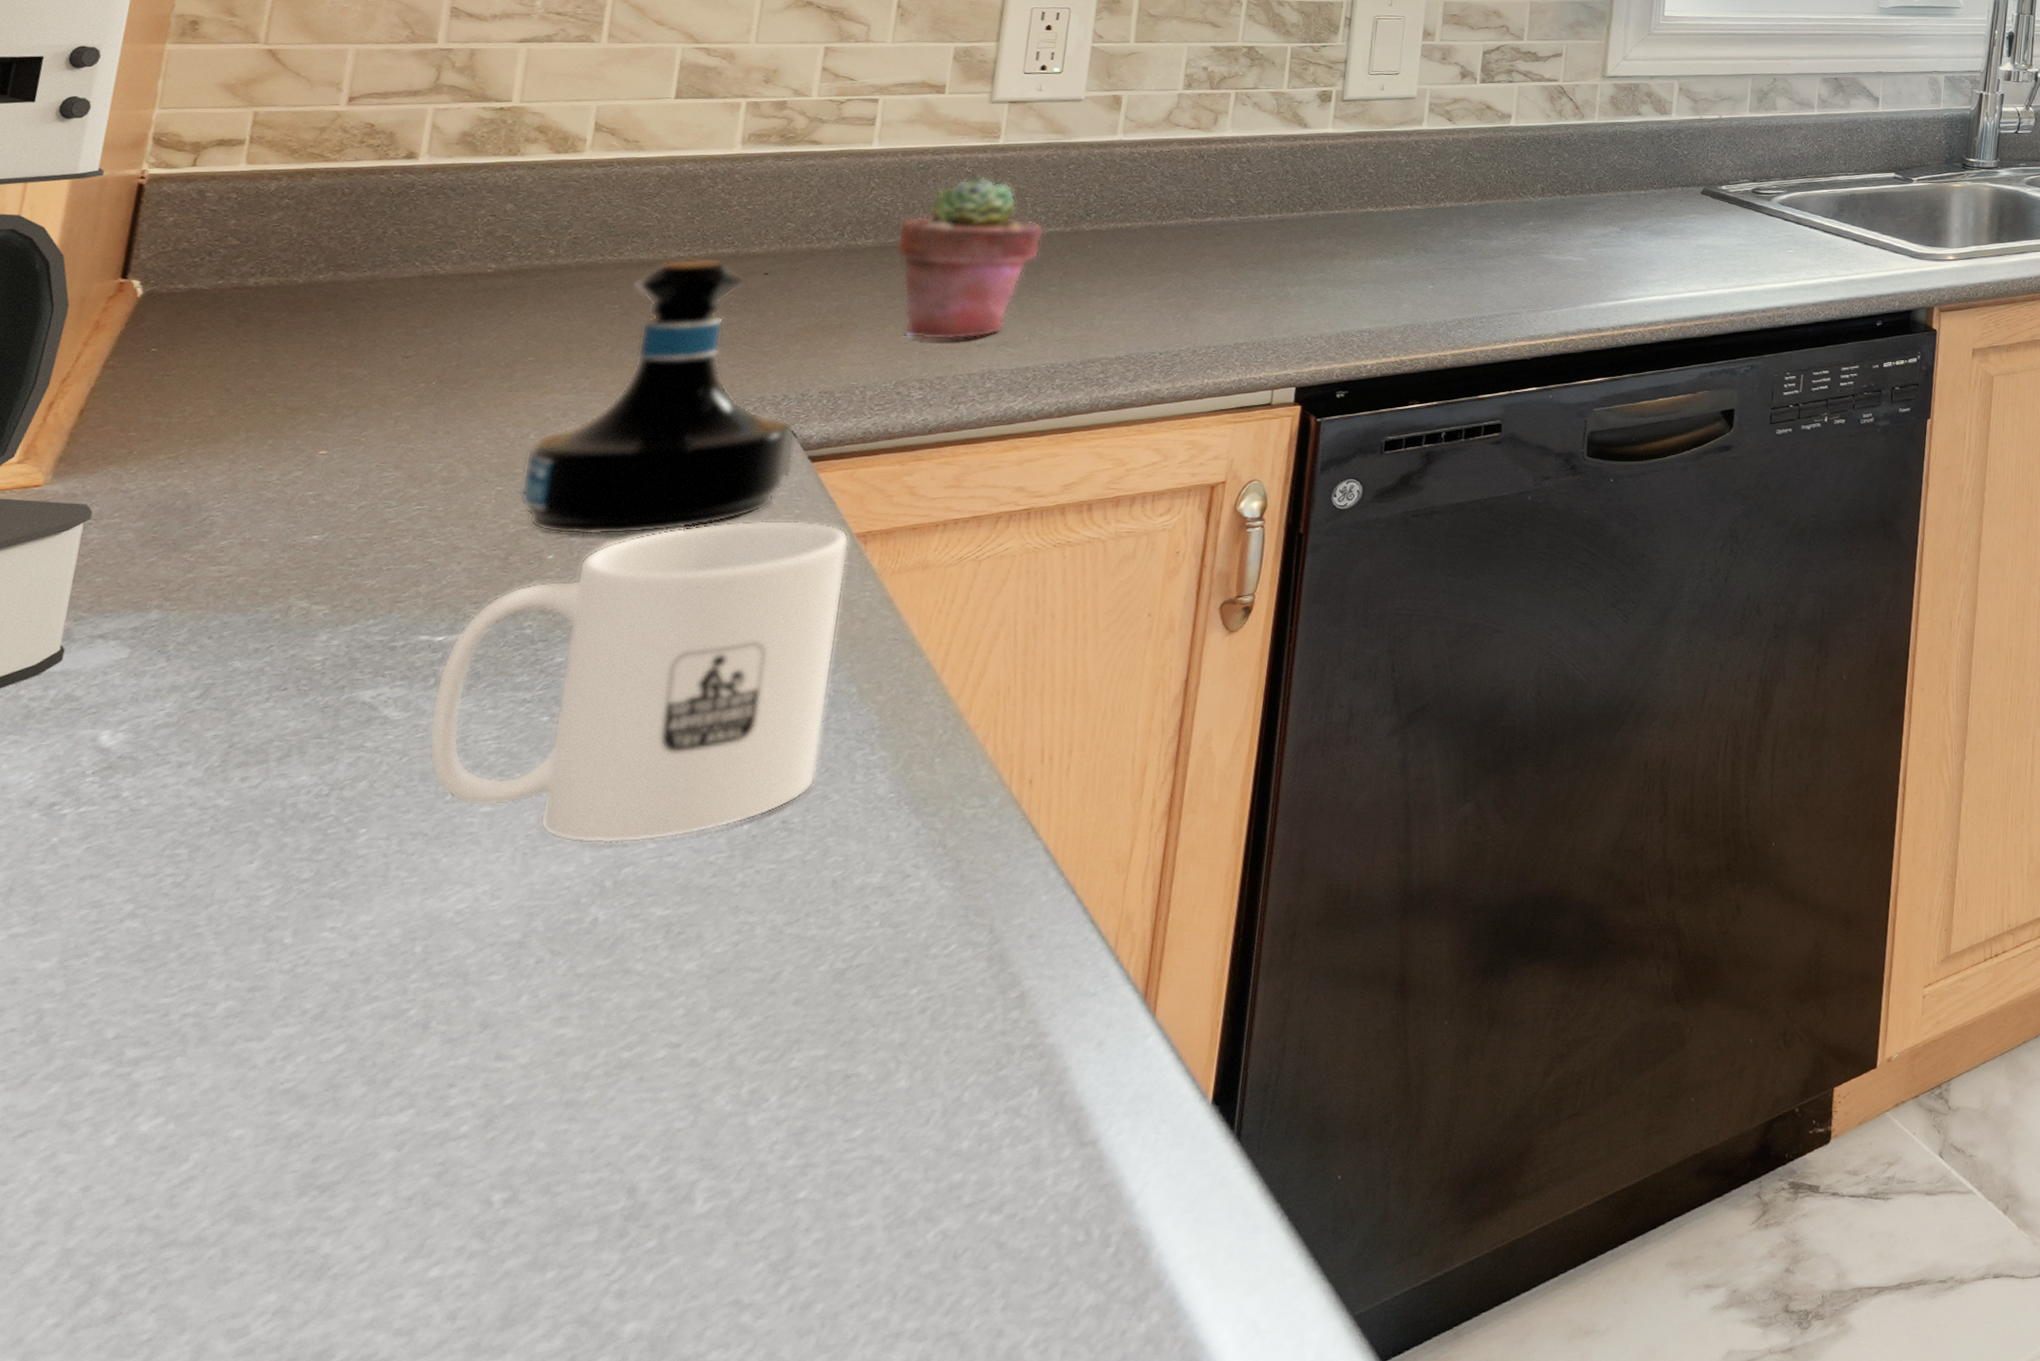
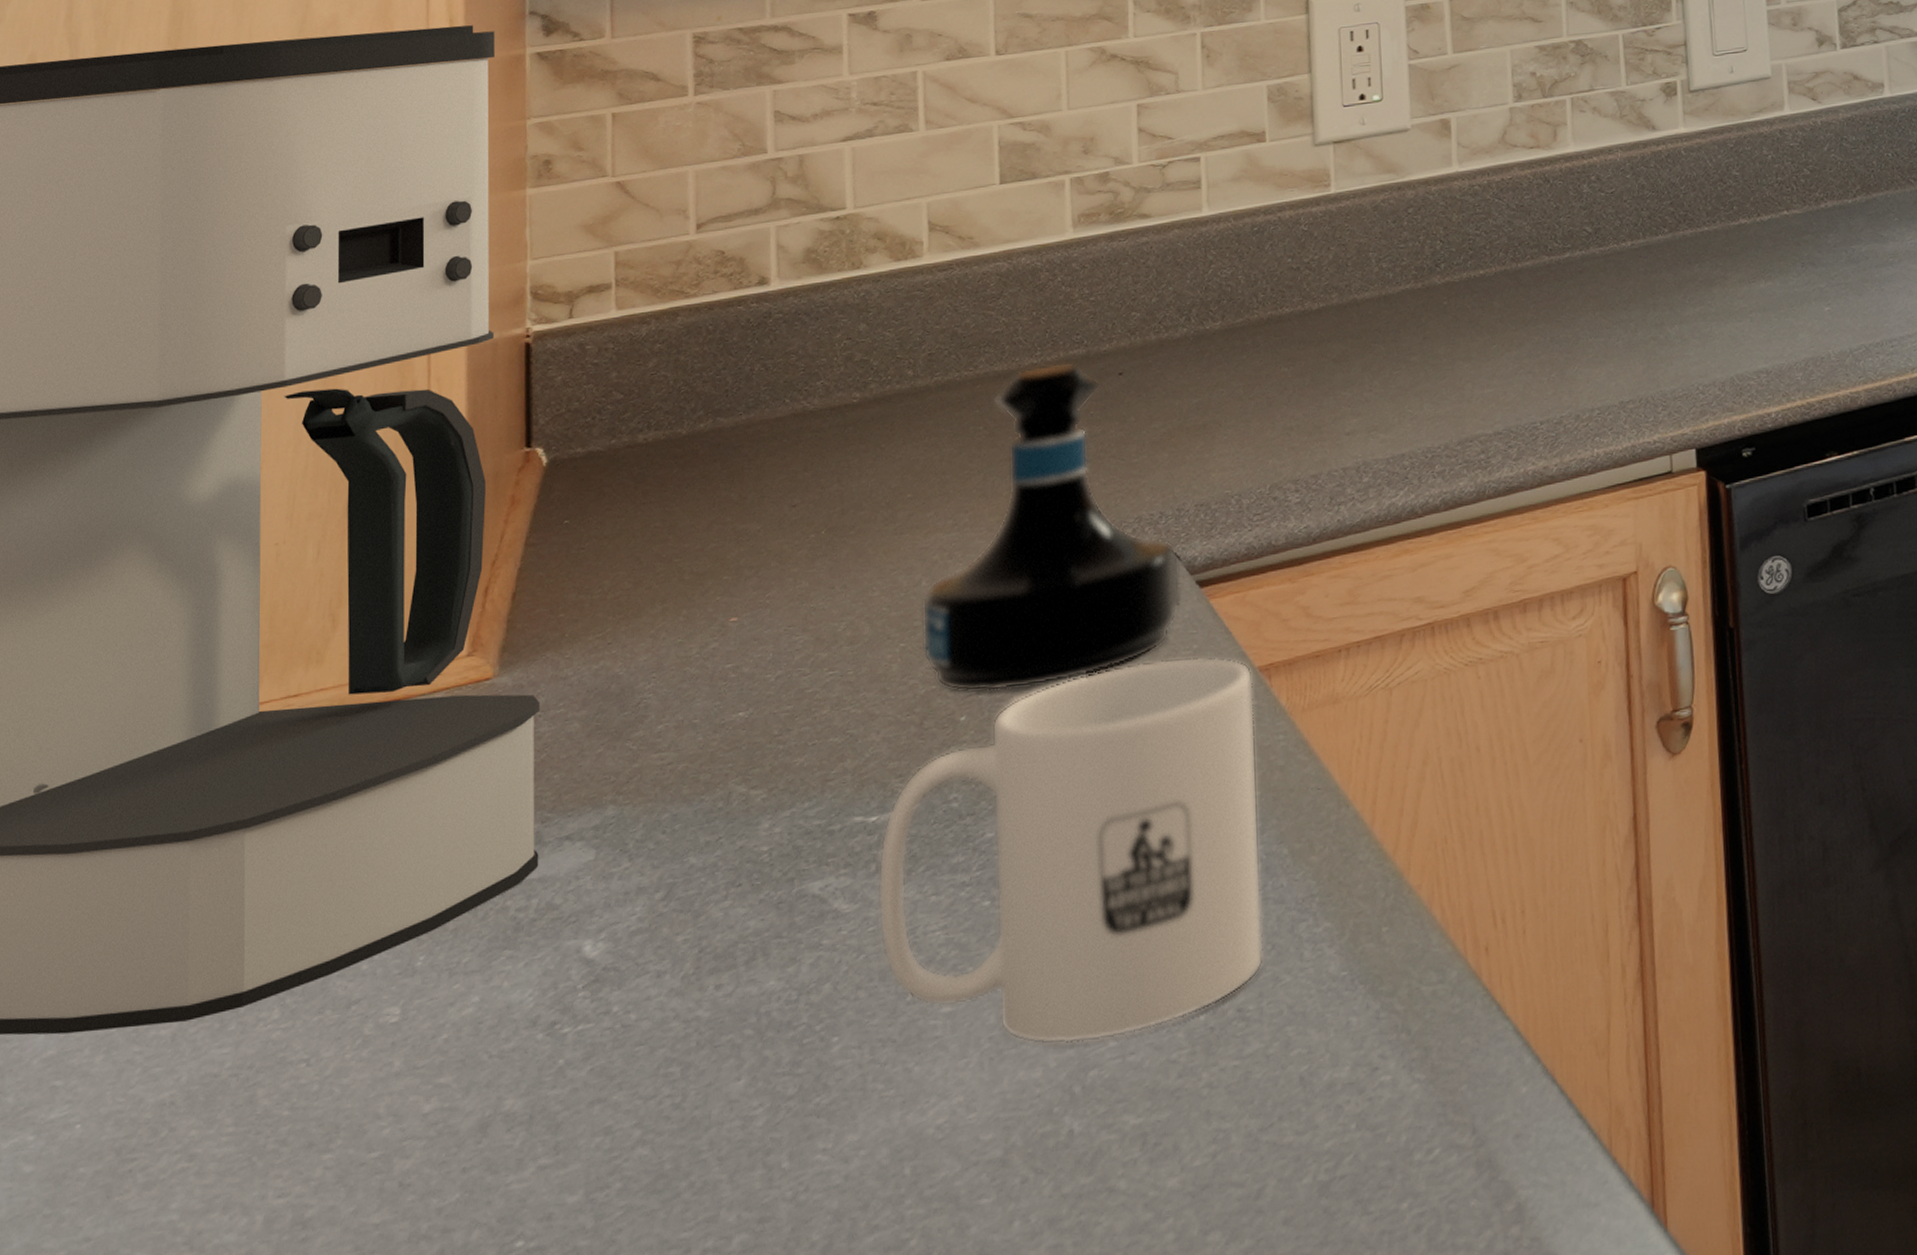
potted succulent: present [896,175,1045,340] -> none [1245,233,1395,433]

